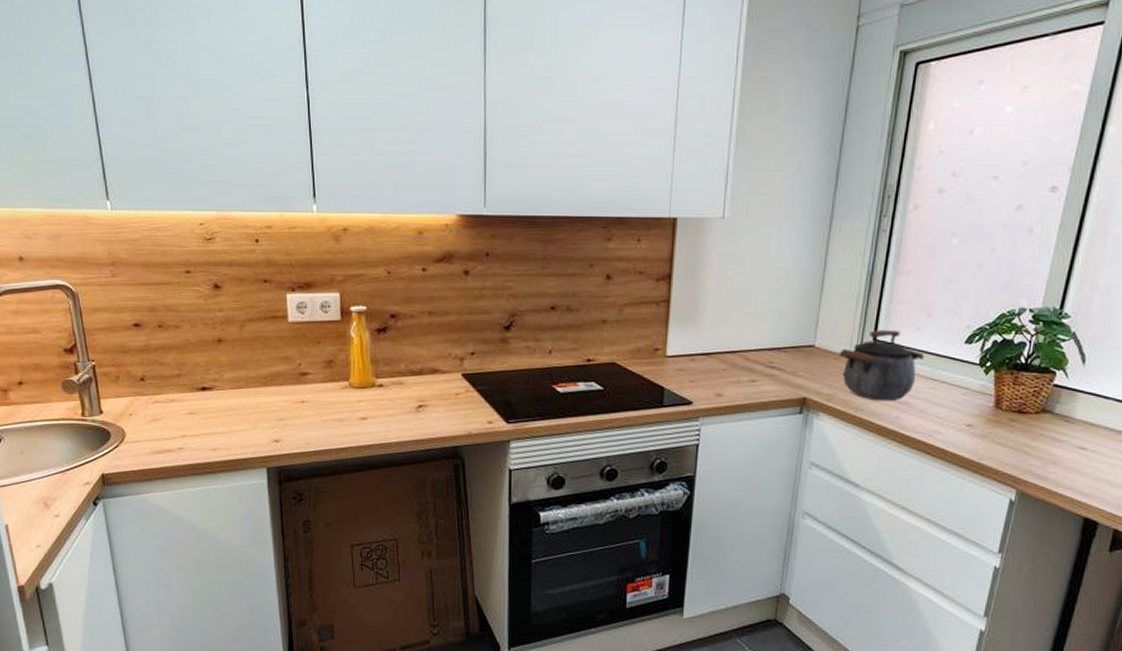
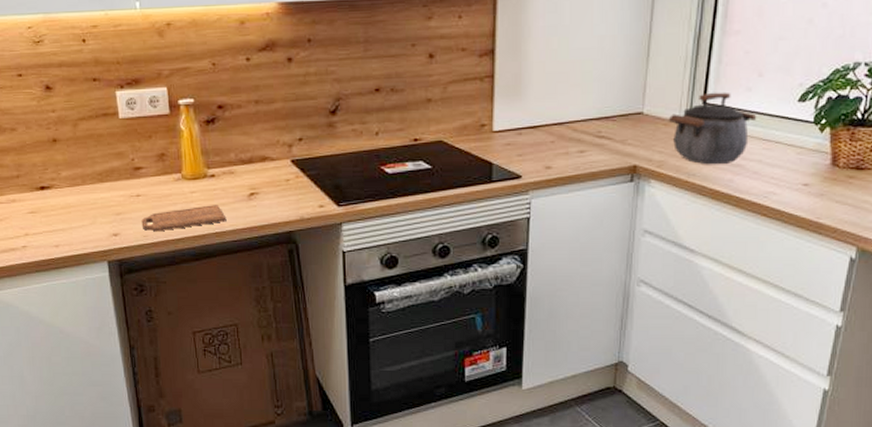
cutting board: none [304,415,391,440] -> present [141,205,225,232]

